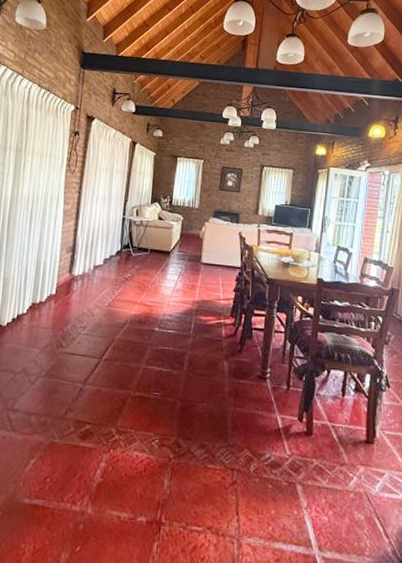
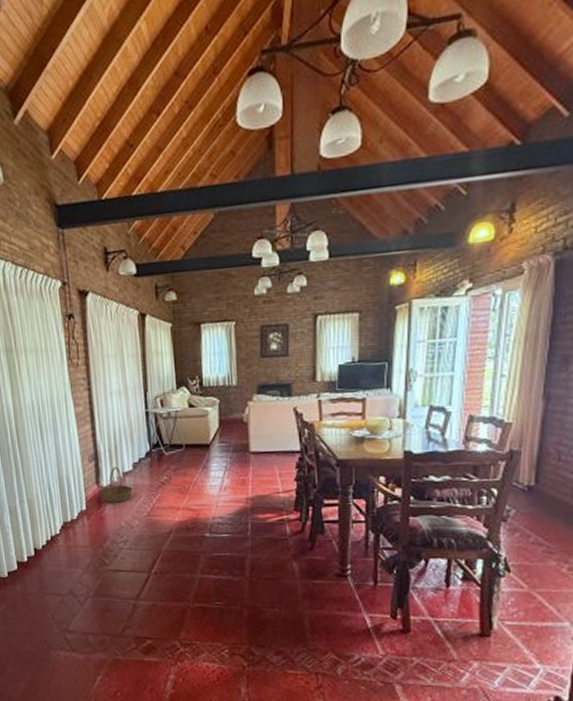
basket: none [70,259,100,292] -> present [100,466,133,503]

